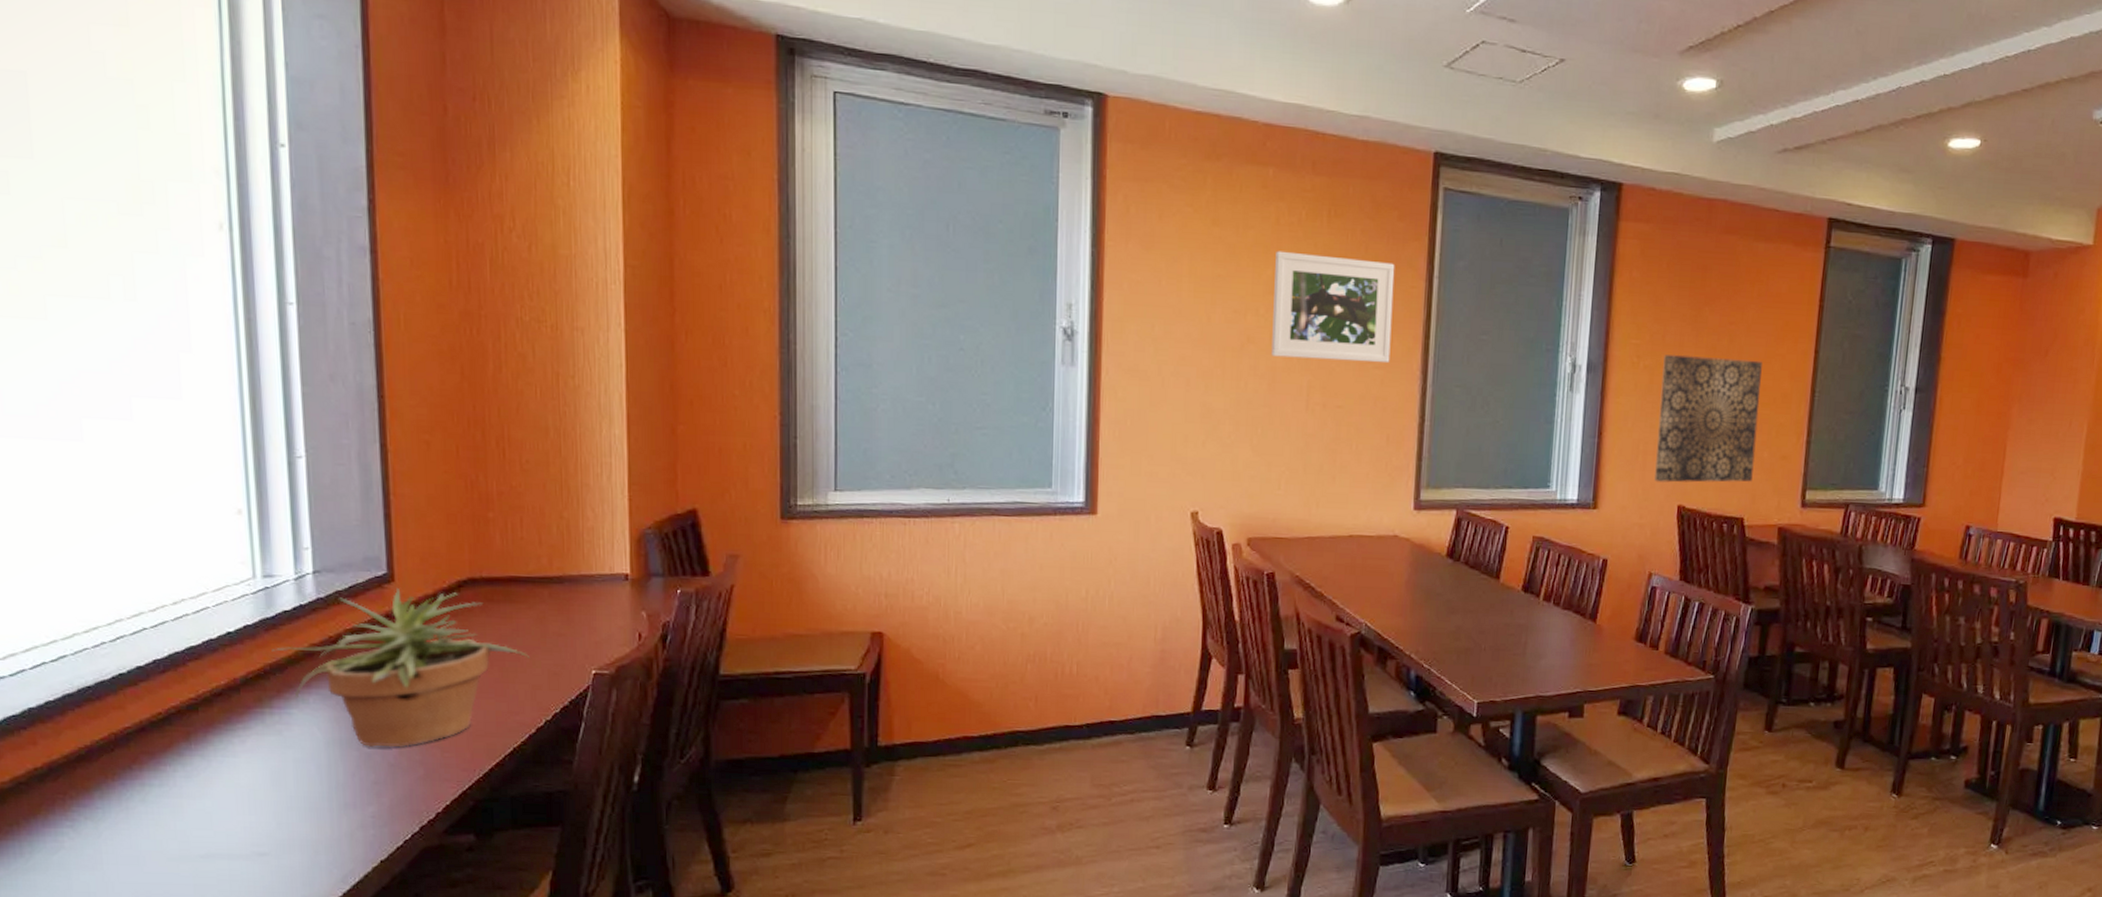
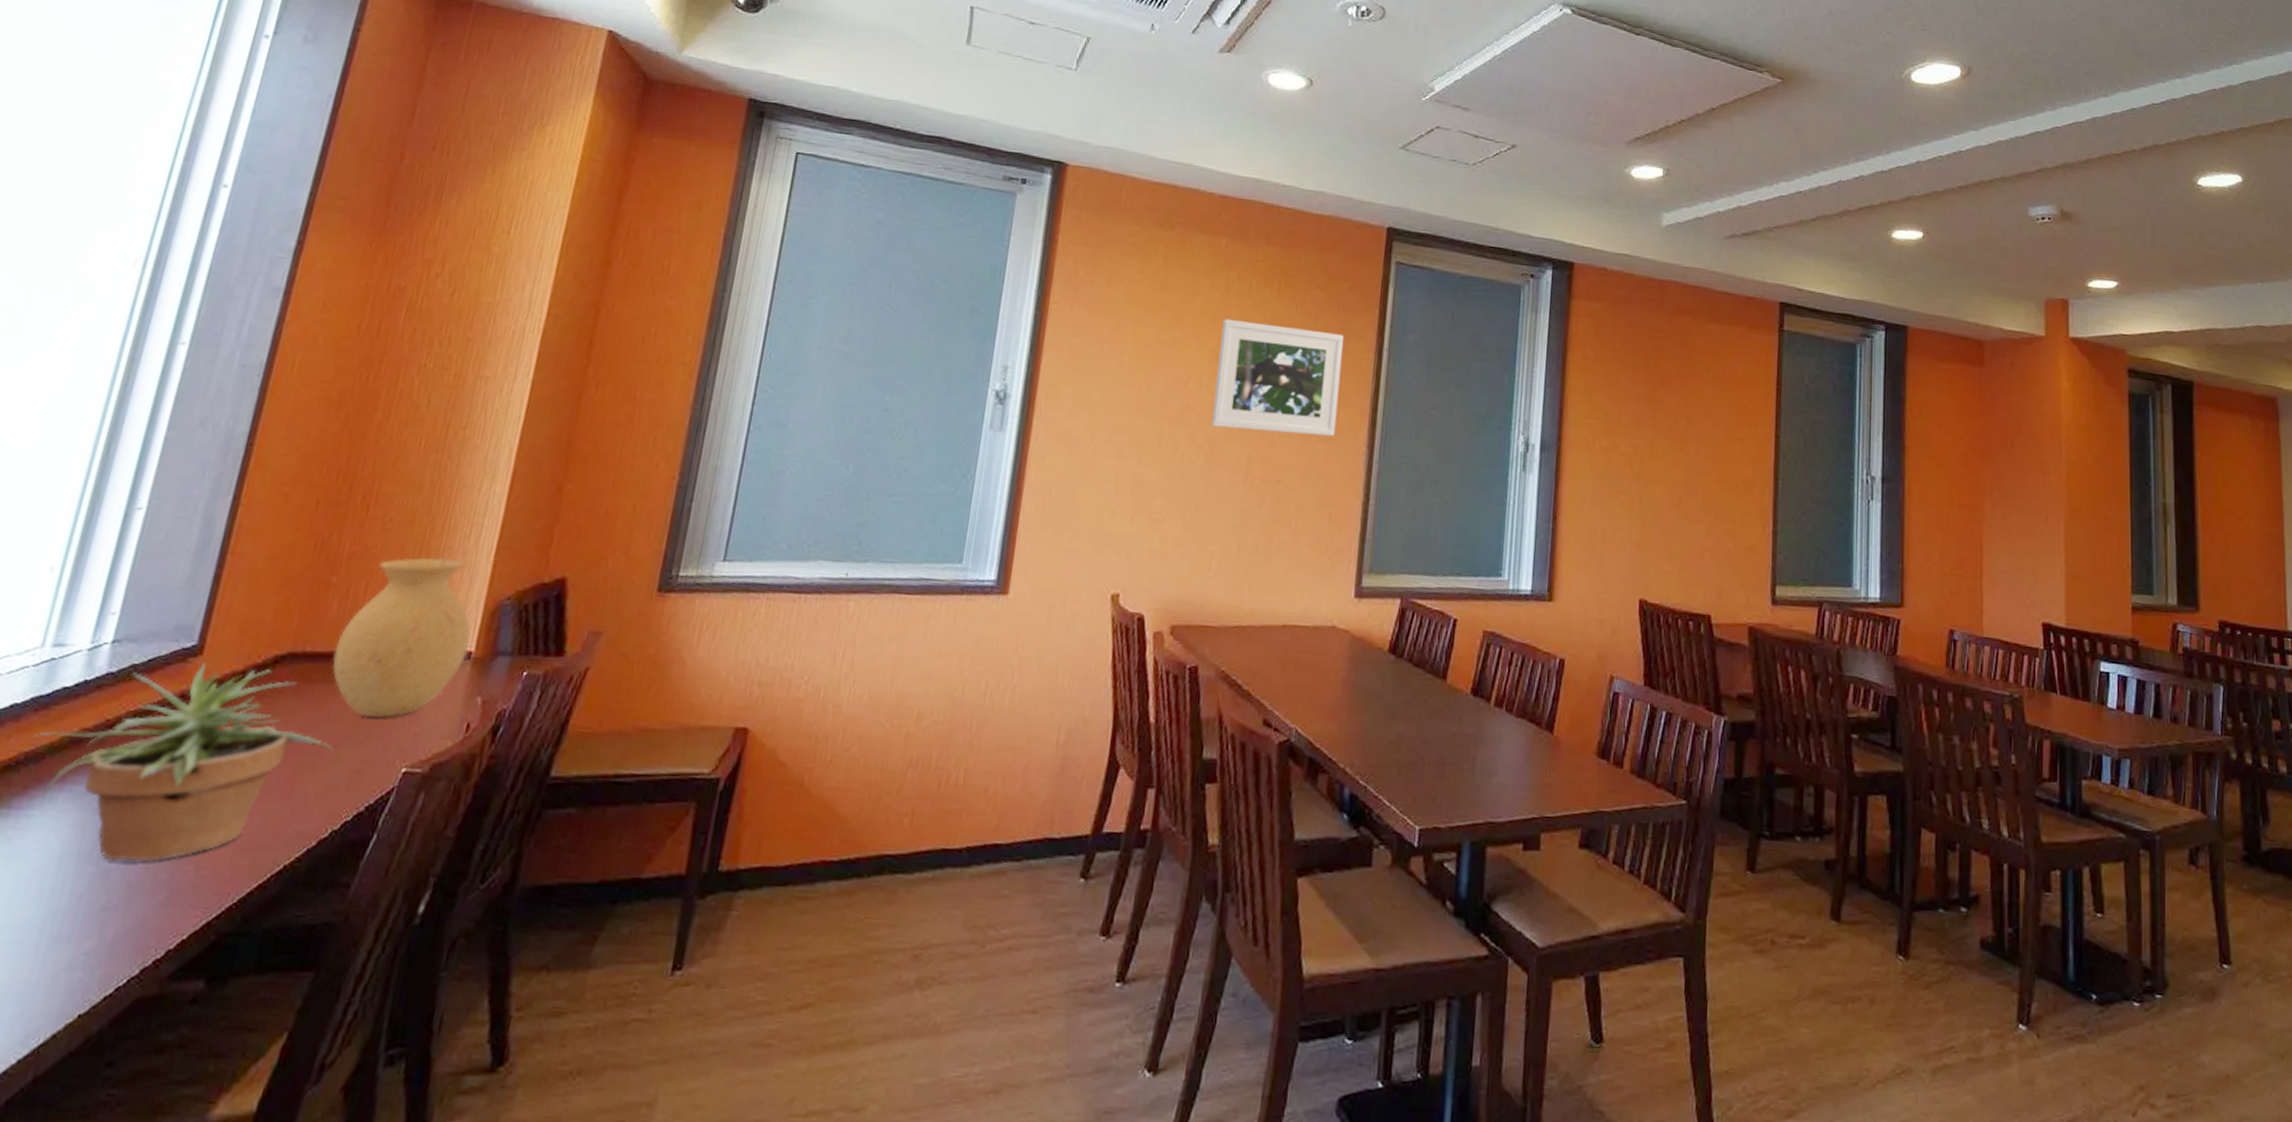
vase: none [508,494,625,630] -> present [332,558,472,718]
wall art: present [1654,355,1762,483] -> none [1614,435,1722,575]

